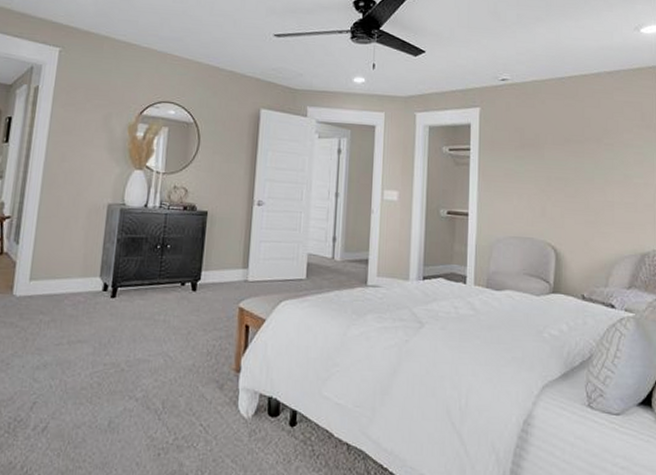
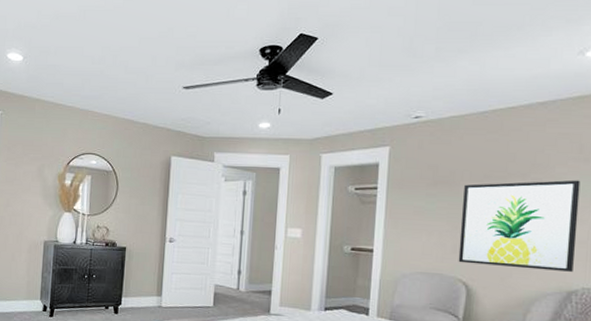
wall art: none [546,145,645,234] -> present [458,180,581,272]

